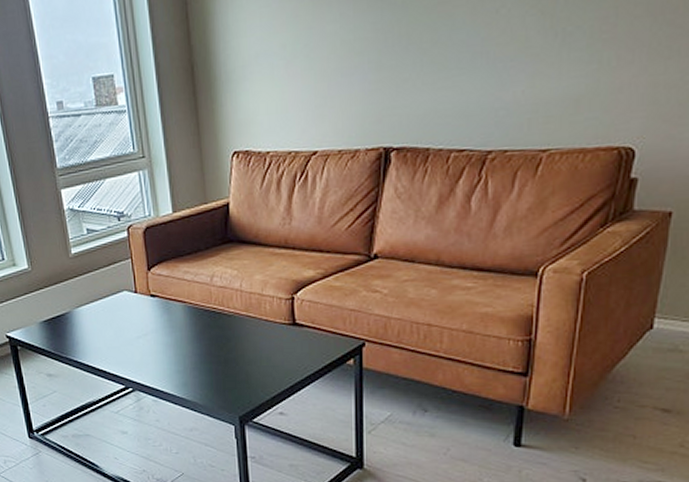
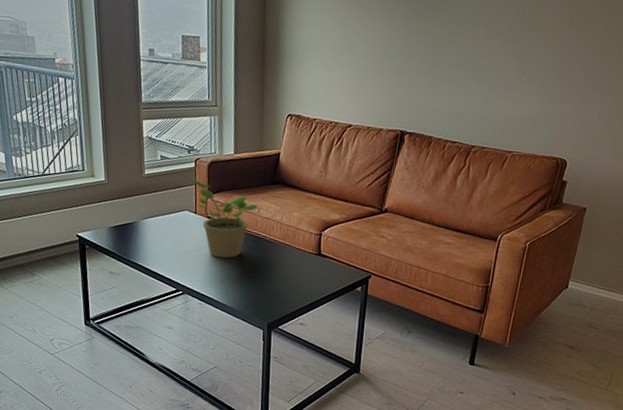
potted plant: none [123,249,210,343] -> present [189,177,258,259]

